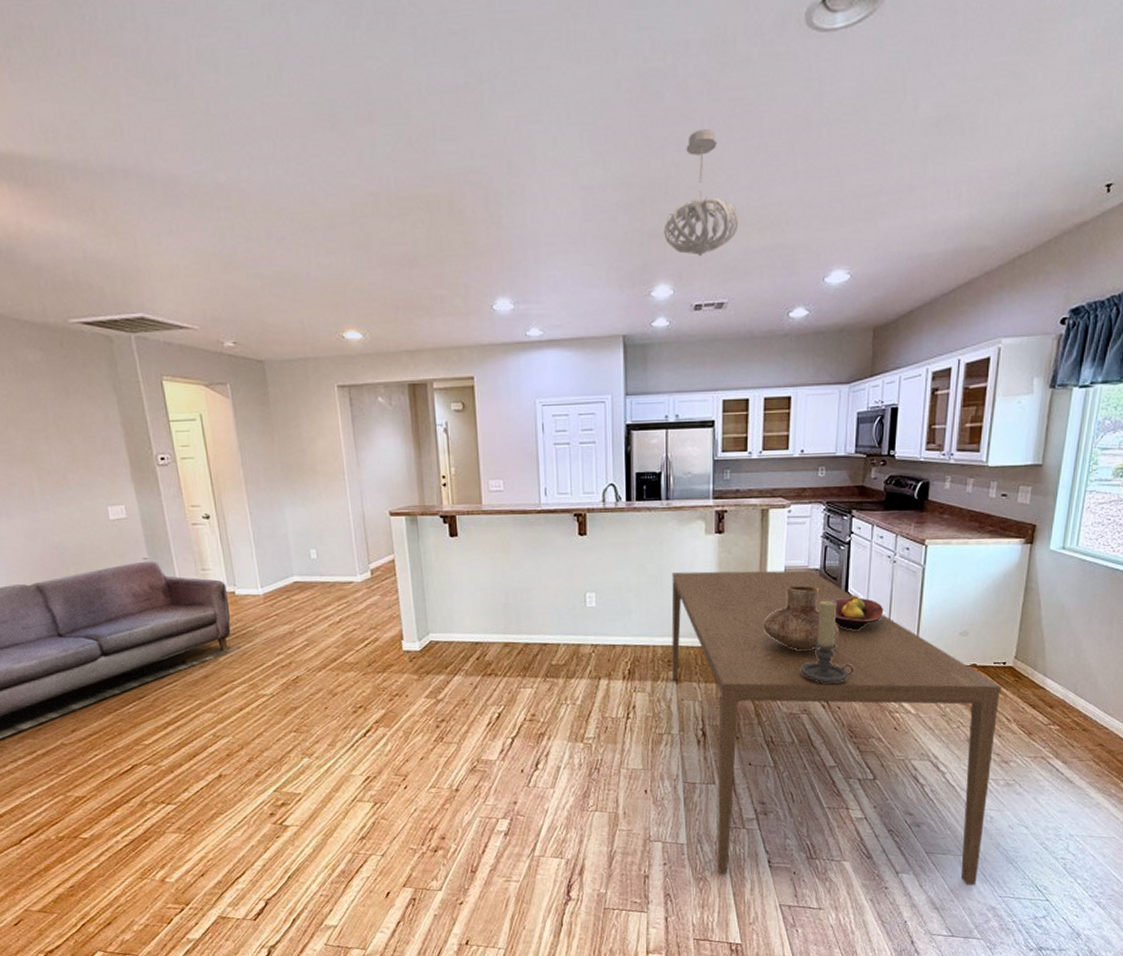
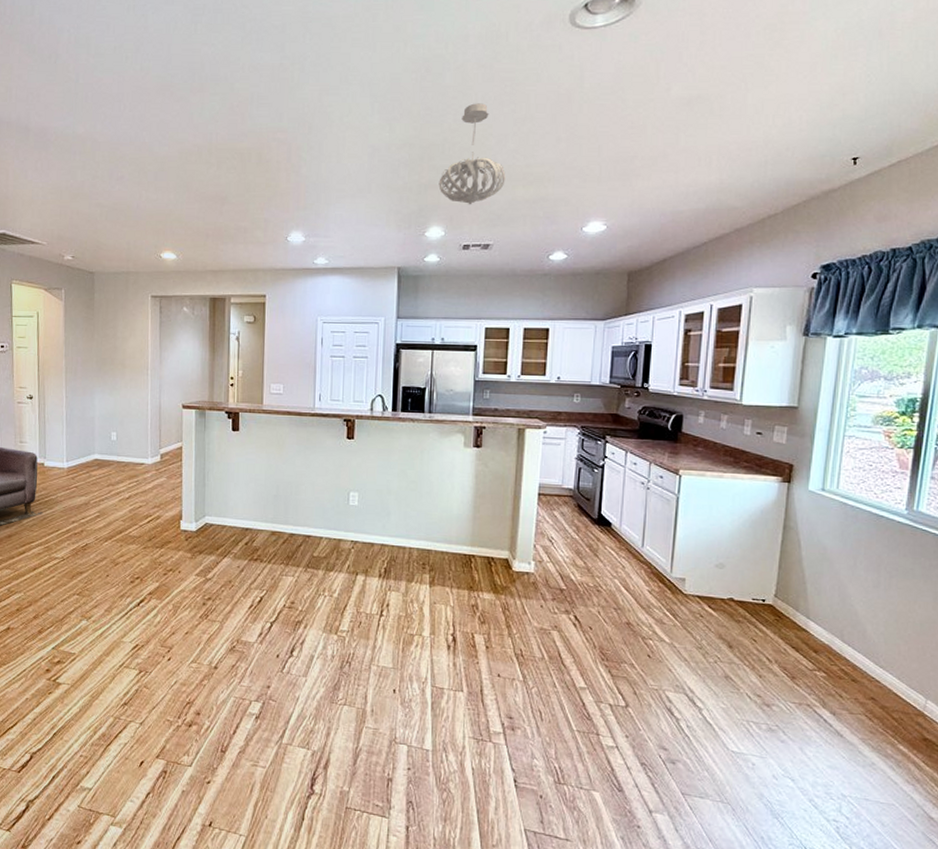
dining table: present [671,570,1002,886] -> none [426,480,761,838]
vase: present [763,585,840,651] -> none [516,502,592,567]
candle holder: present [800,600,853,684] -> none [552,519,606,603]
fruit bowl: present [831,595,884,630] -> none [584,517,638,552]

